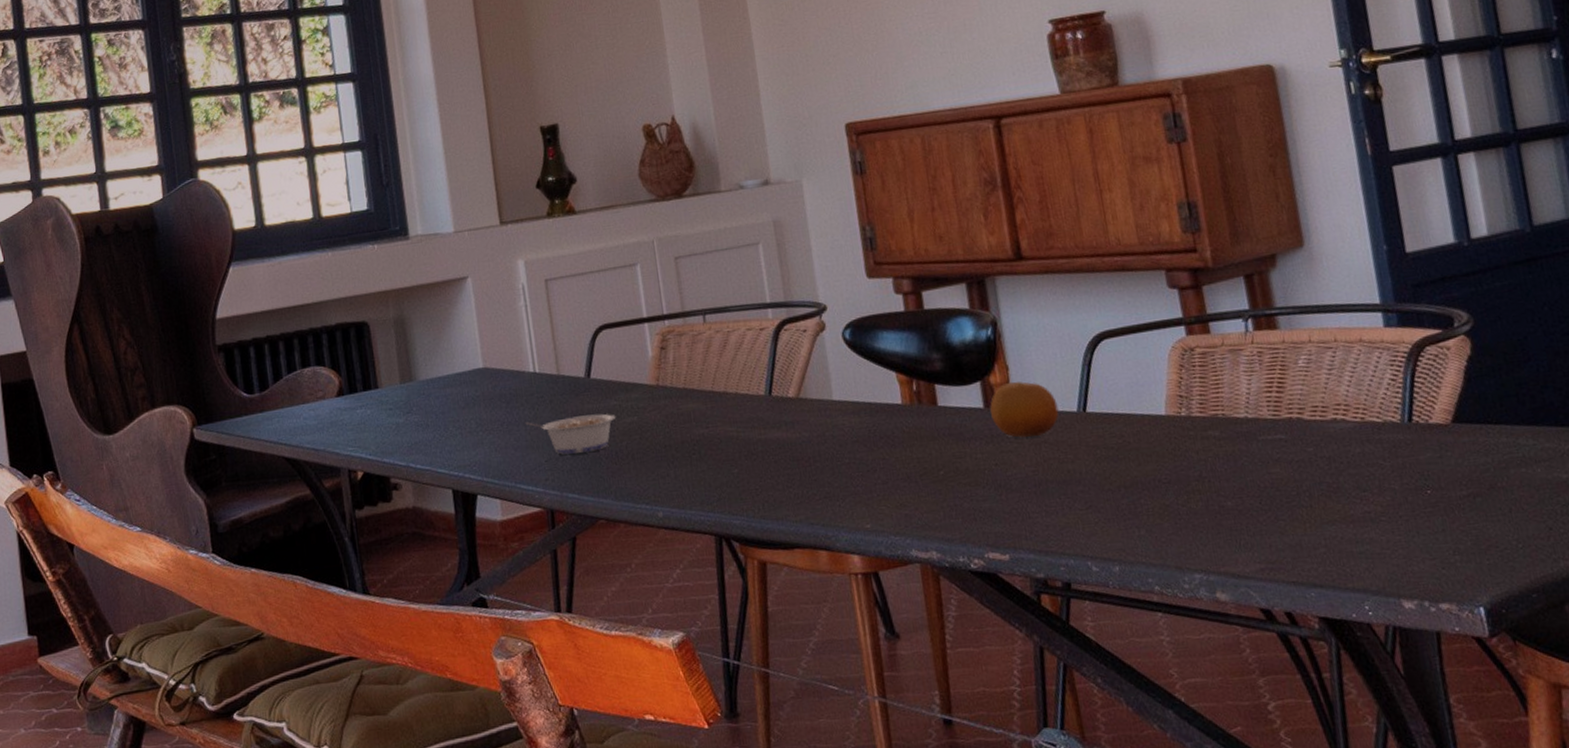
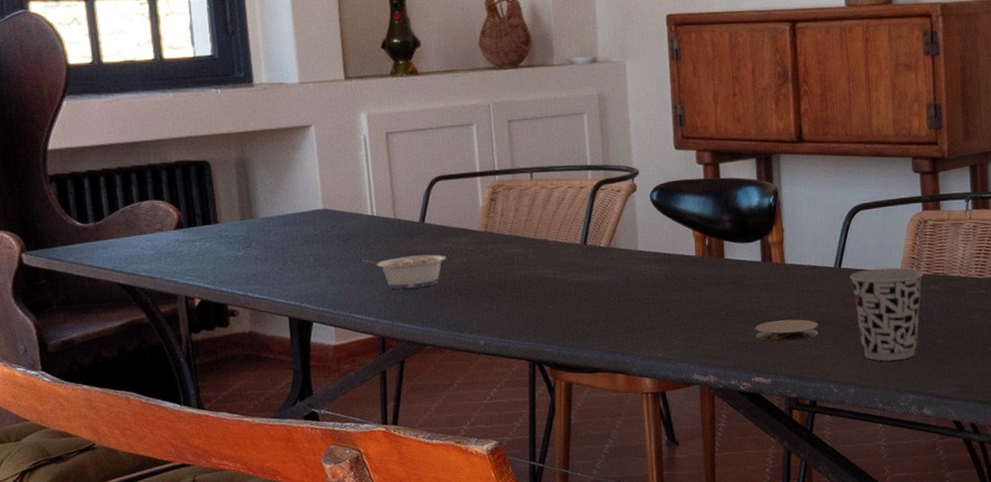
coaster: none [983,478,1066,508] -> present [755,319,819,343]
fruit: present [990,381,1059,438] -> none [766,241,820,286]
cup: none [1098,409,1200,530] -> present [849,267,923,361]

